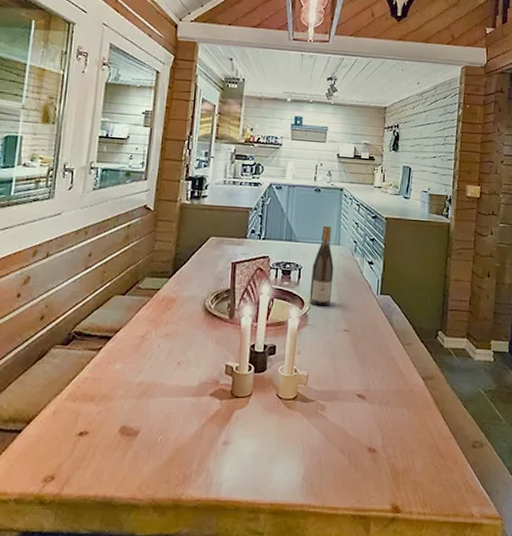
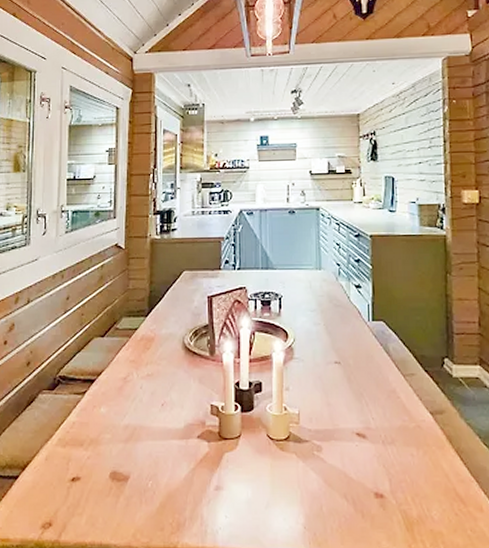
wine bottle: present [309,225,334,306] -> none [293,249,318,337]

